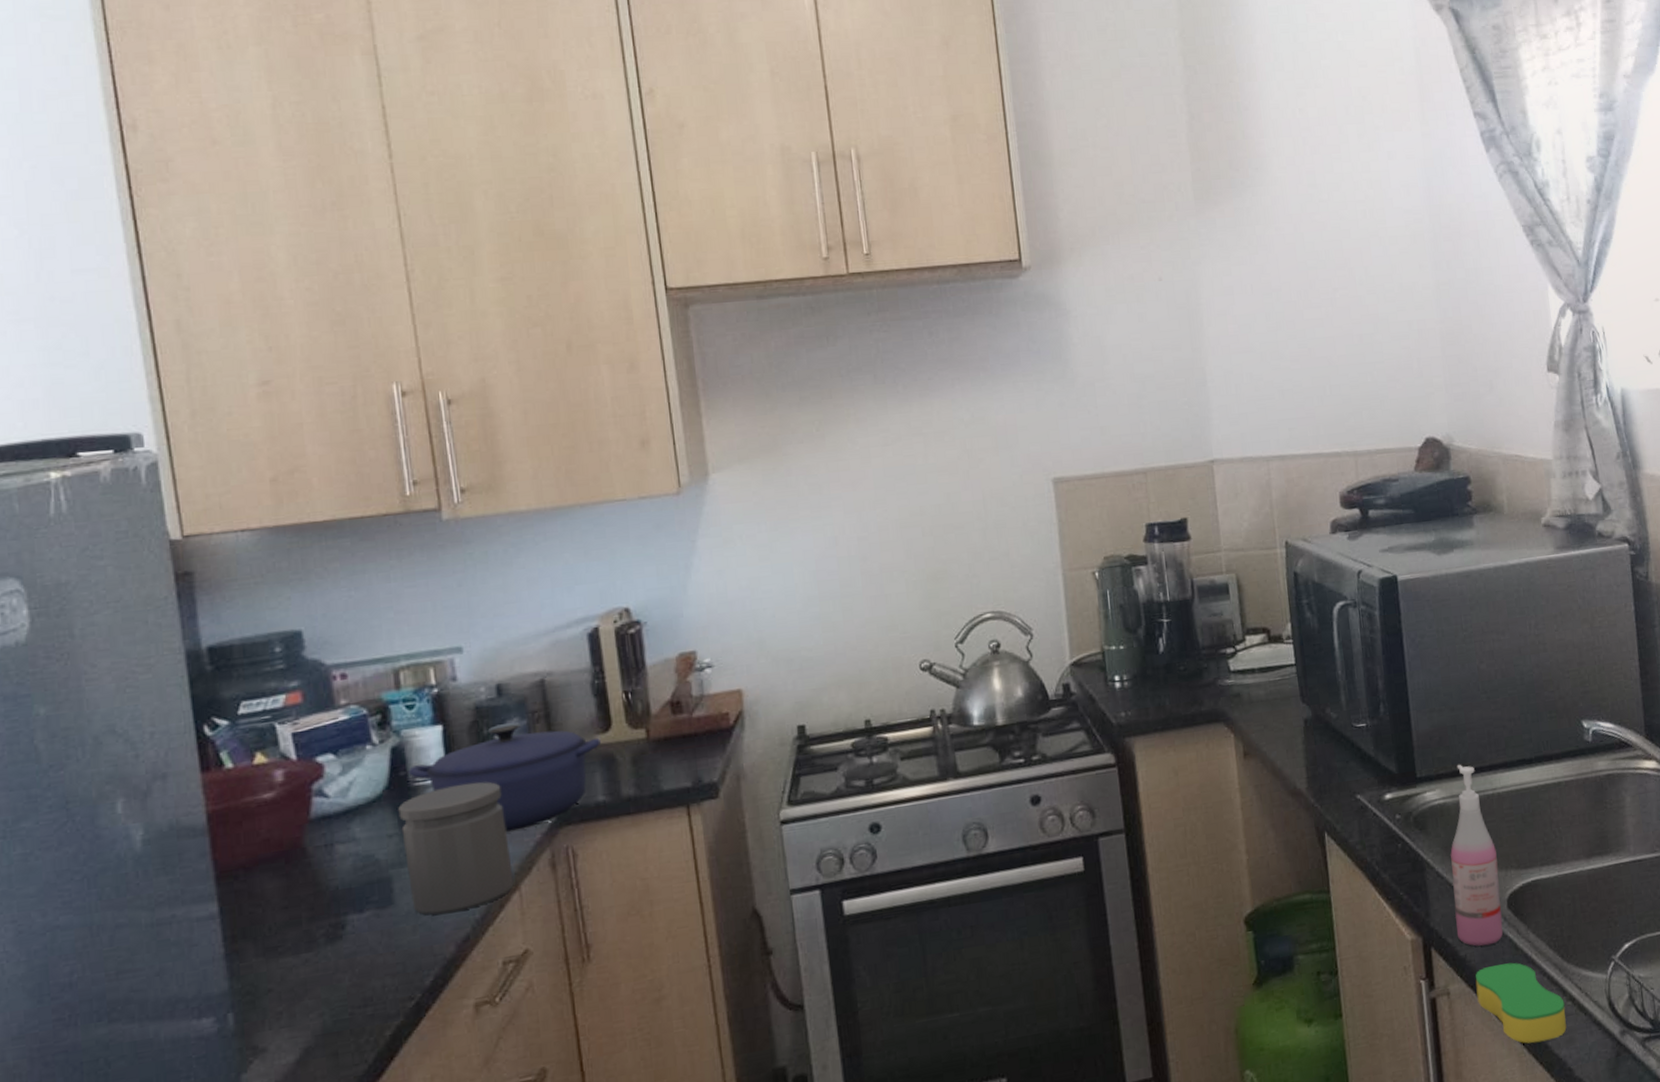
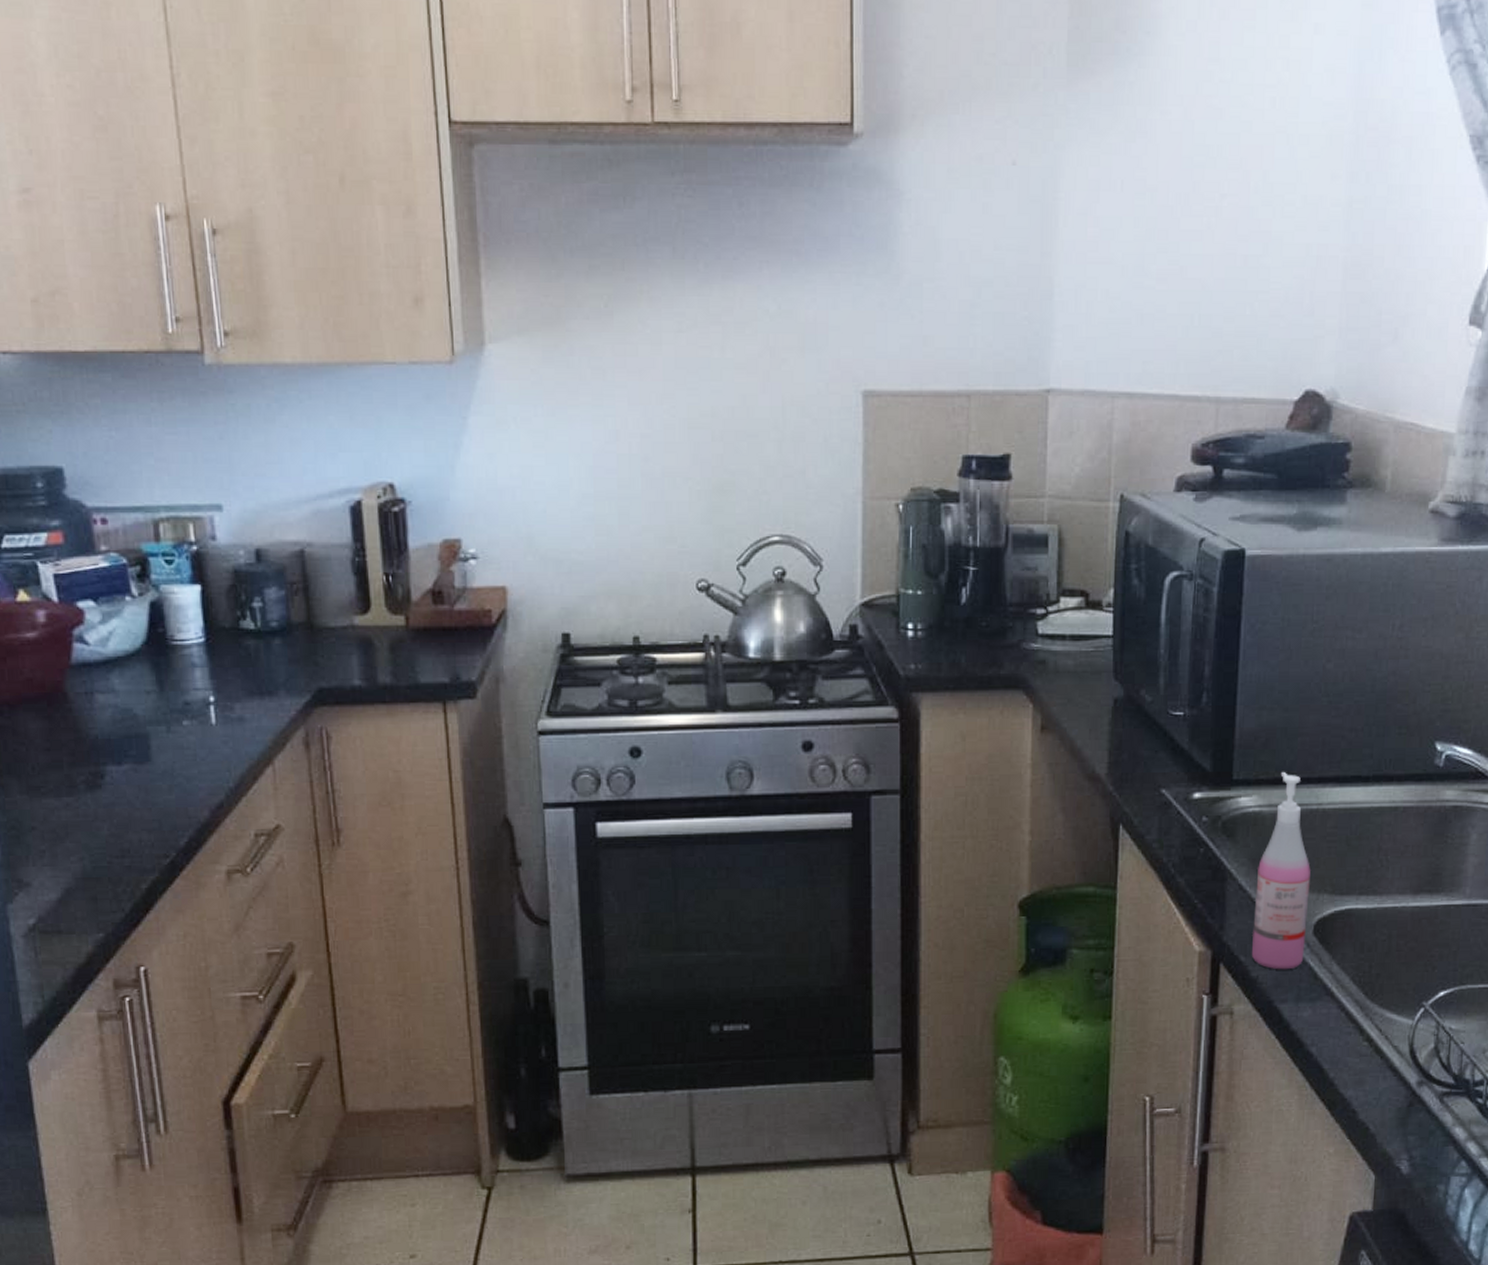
jar: present [398,781,514,916] -> none [156,648,268,778]
cooking pot: present [408,722,601,832] -> none [166,592,359,704]
sponge: present [1475,962,1567,1044] -> none [1263,992,1360,1079]

